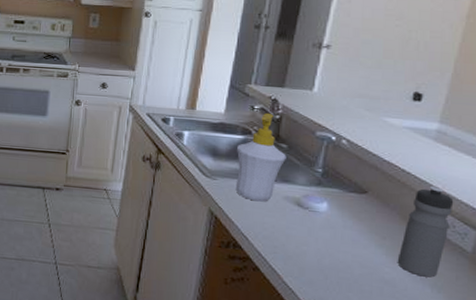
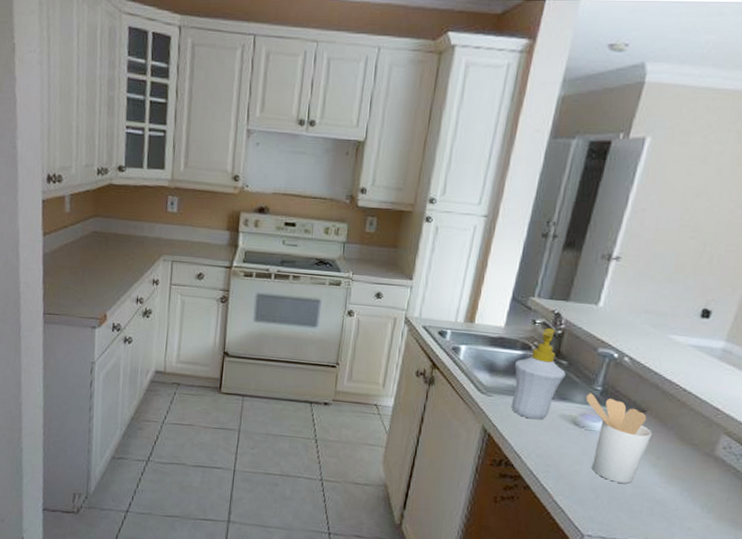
utensil holder: none [307,175,376,264] -> present [585,393,653,484]
water bottle: present [397,186,454,278] -> none [670,406,733,498]

